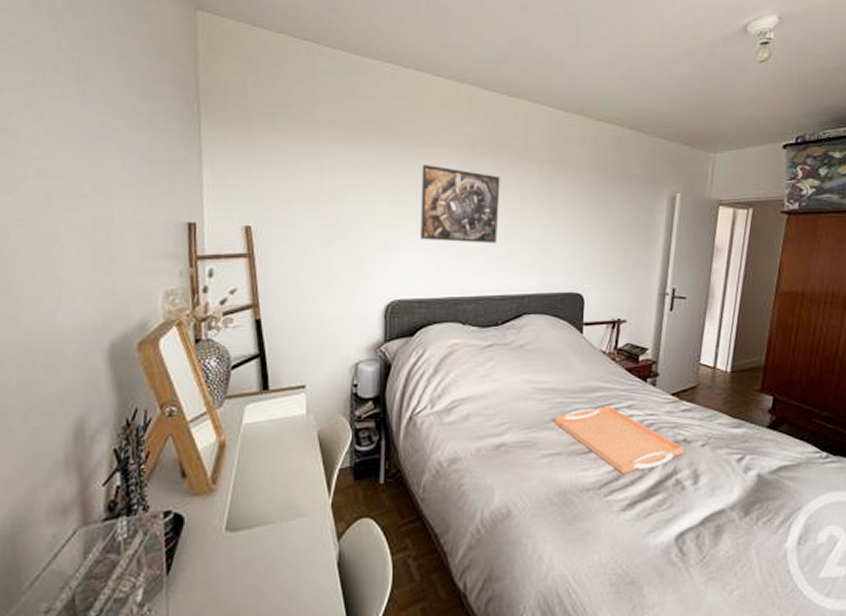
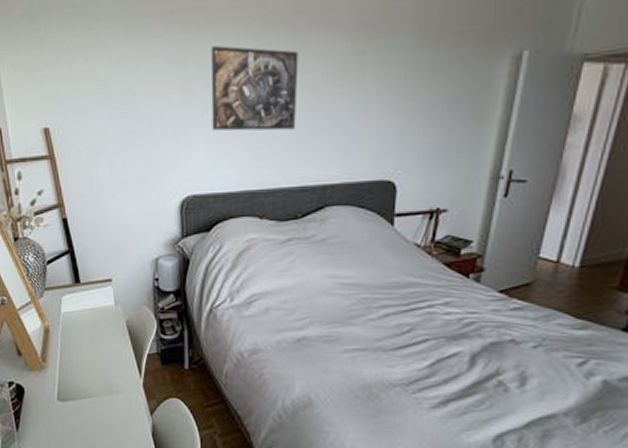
serving tray: present [554,406,684,475] -> none [359,302,510,373]

